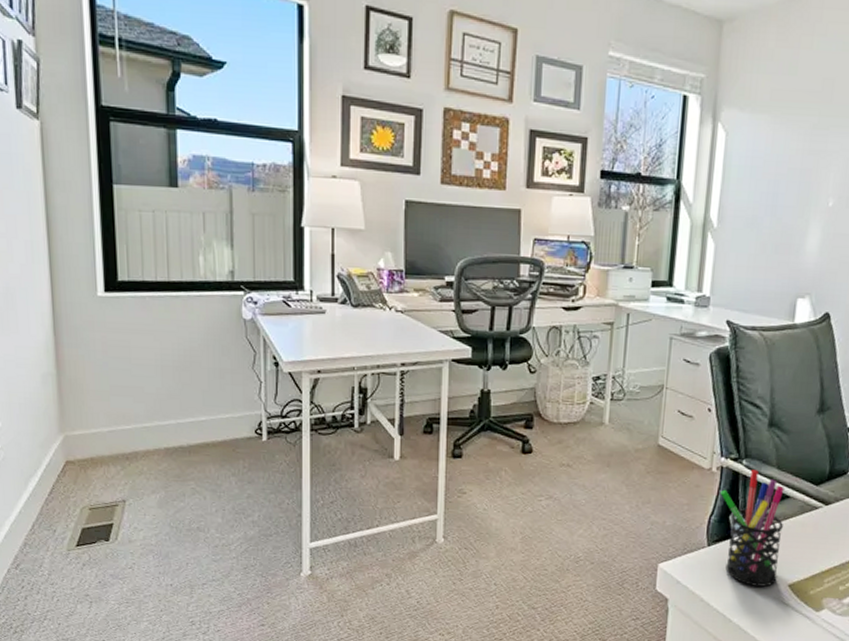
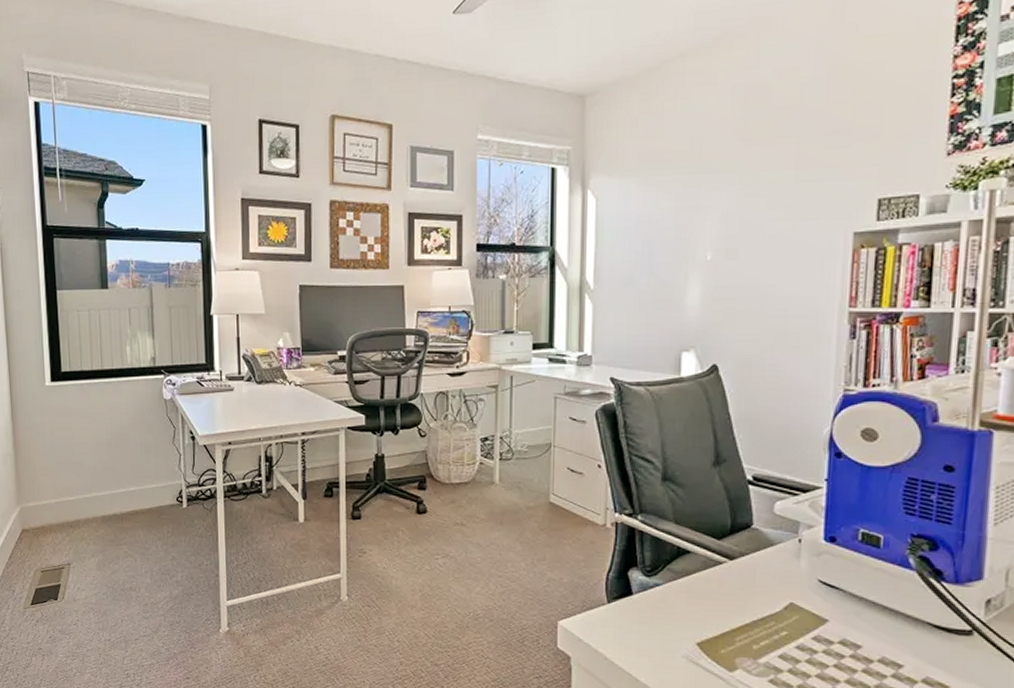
pen holder: present [720,470,784,587] -> none [617,525,686,645]

